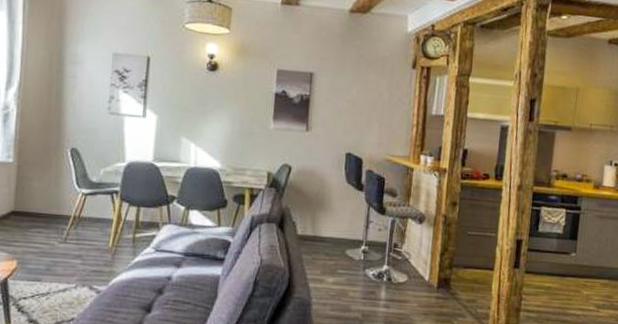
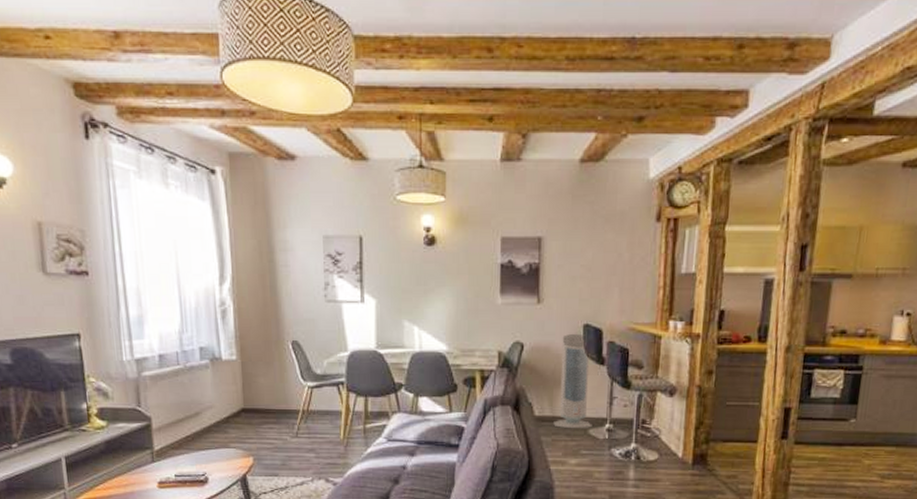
air purifier: none [313,160,351,249] -> present [552,333,592,428]

